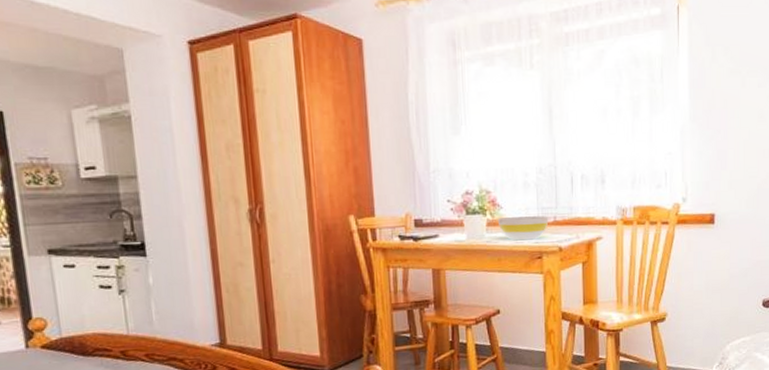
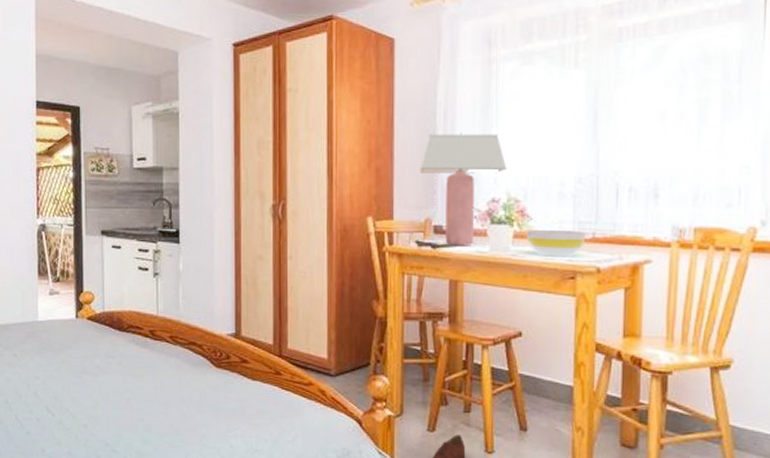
table lamp: none [397,130,478,238] -> present [420,133,507,246]

